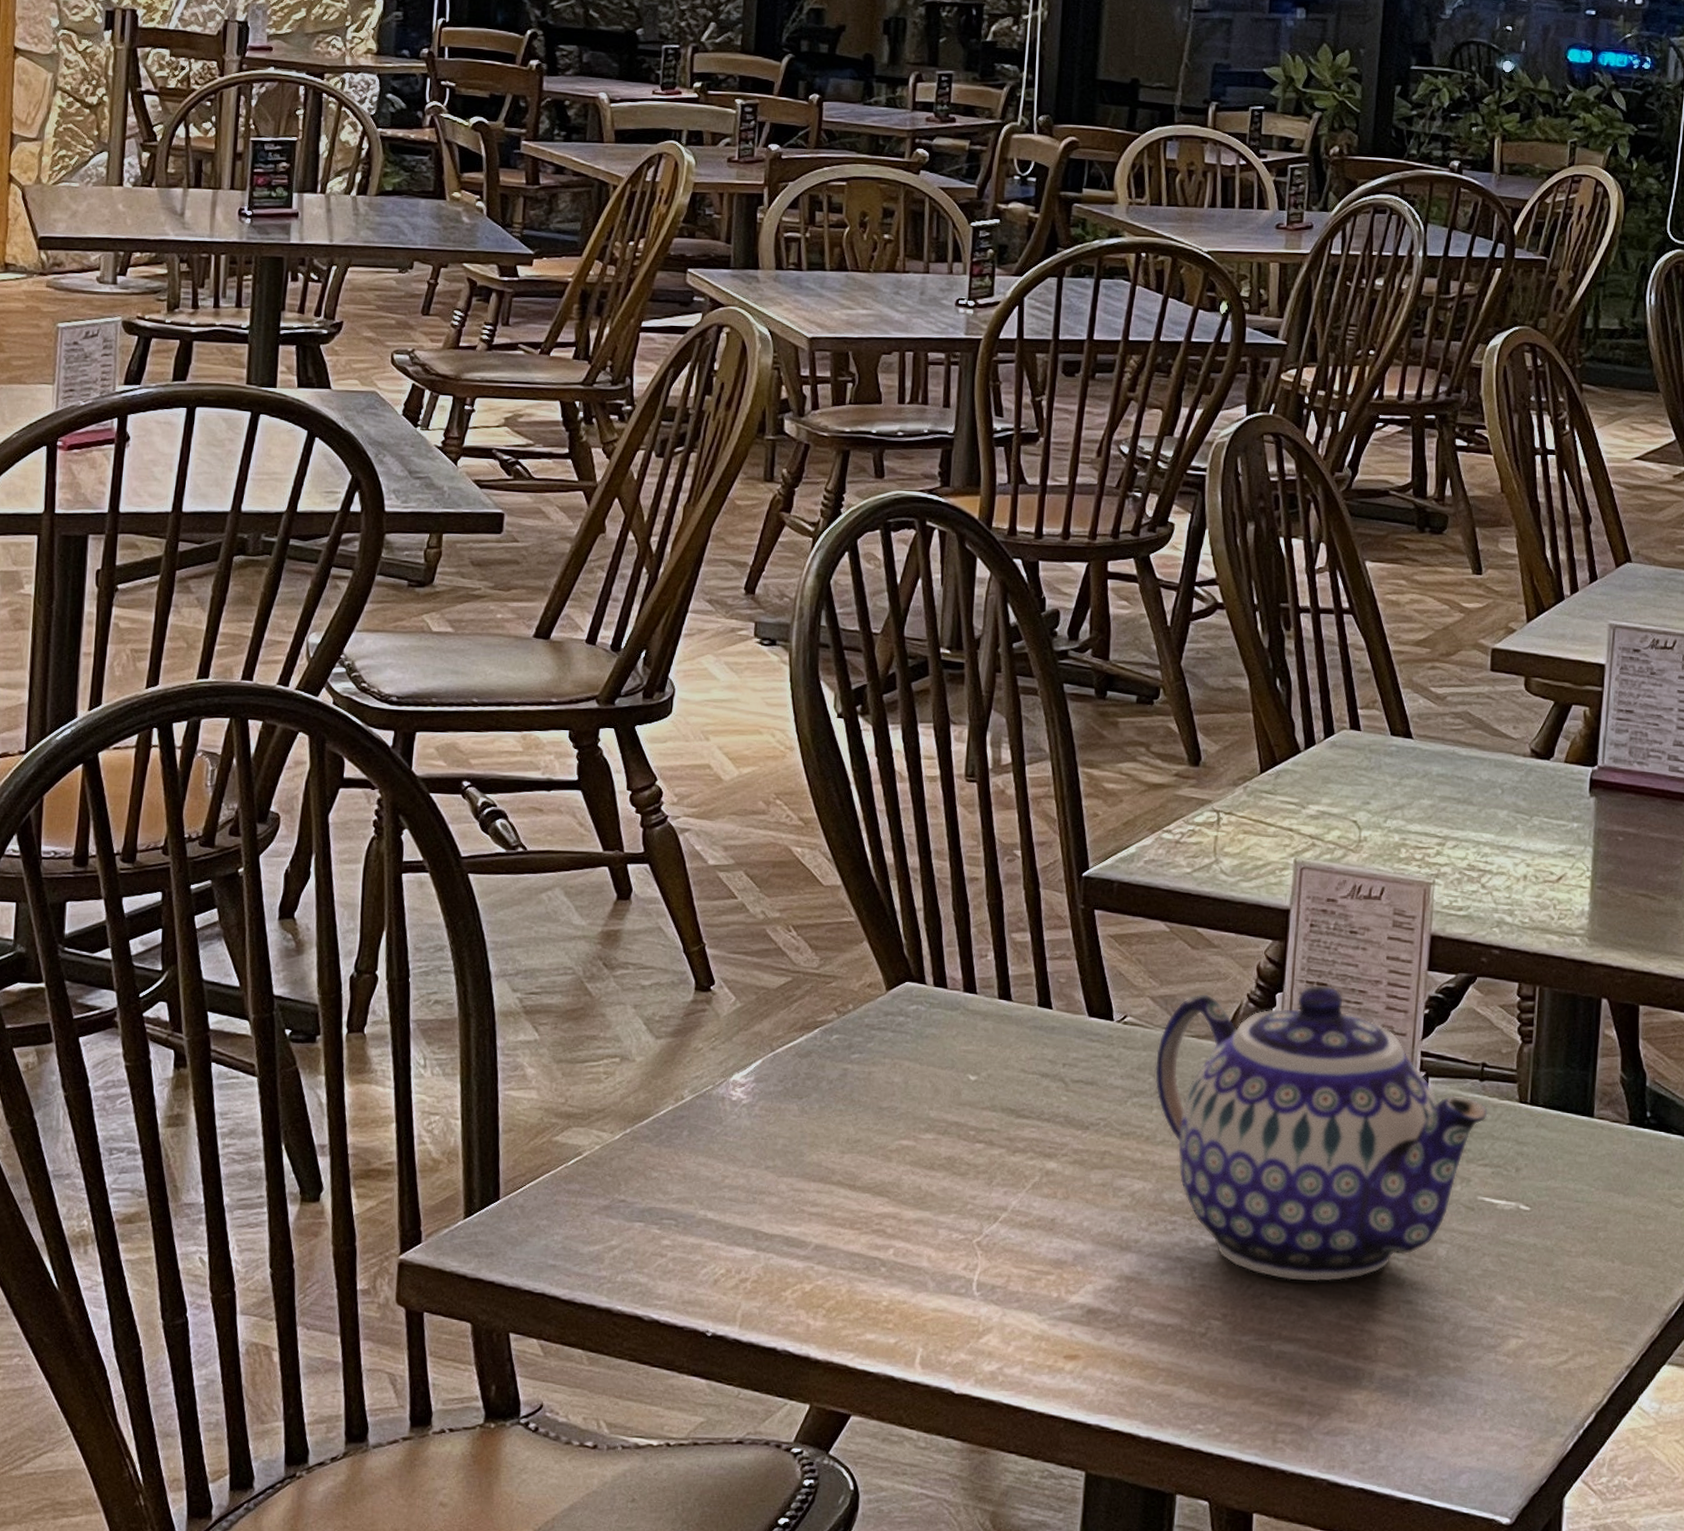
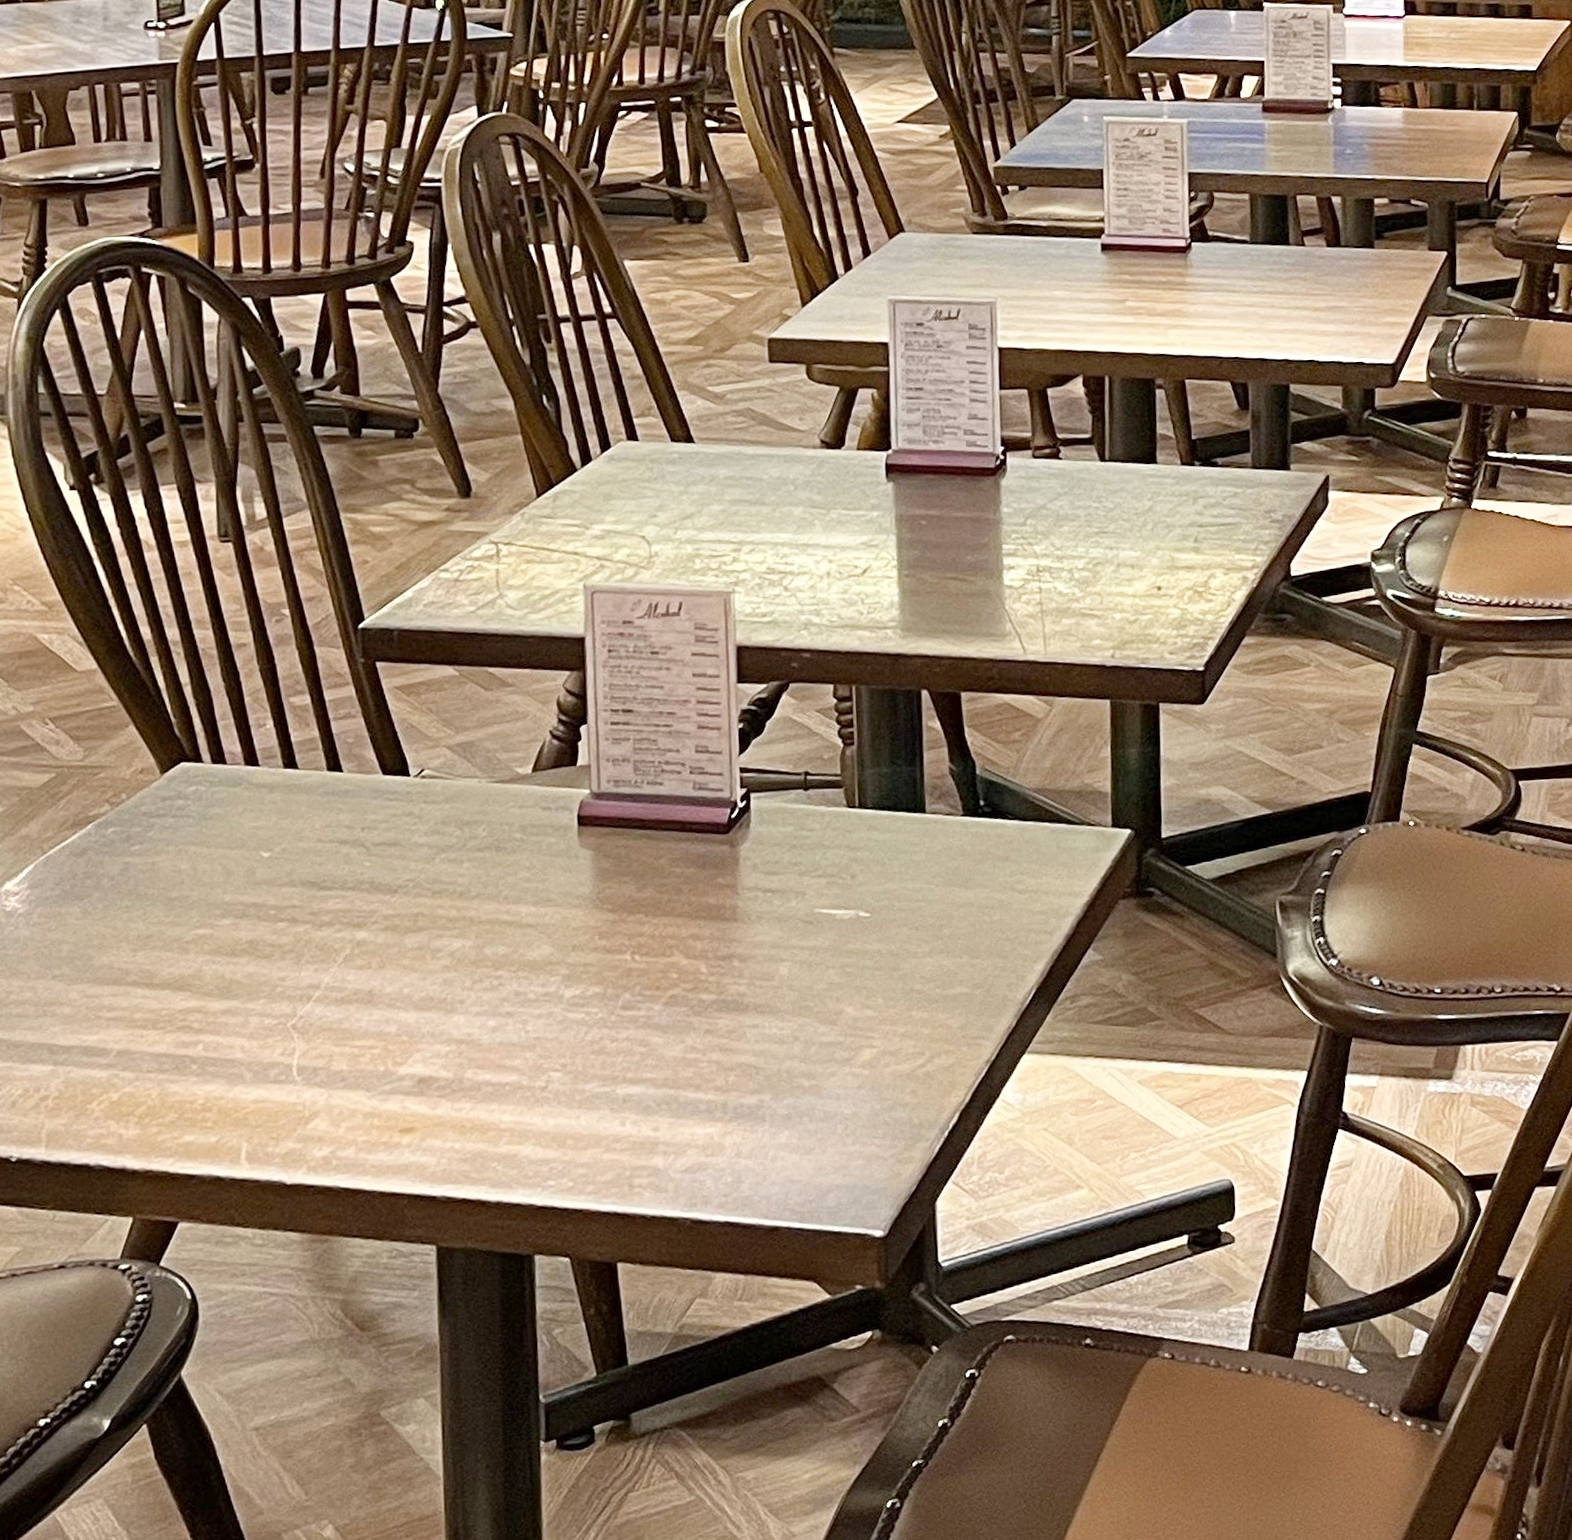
teapot: present [1155,985,1488,1282] -> none [460,712,816,1021]

